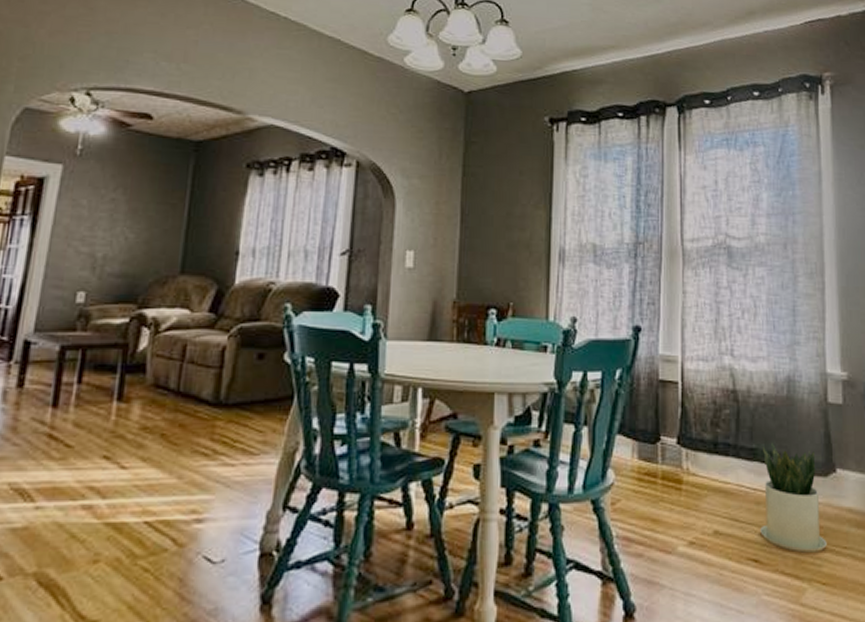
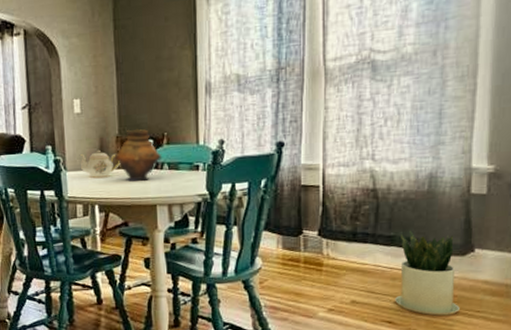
teapot: none [404,315,456,353] -> present [79,149,121,179]
vase: none [448,294,506,362] -> present [114,128,162,182]

